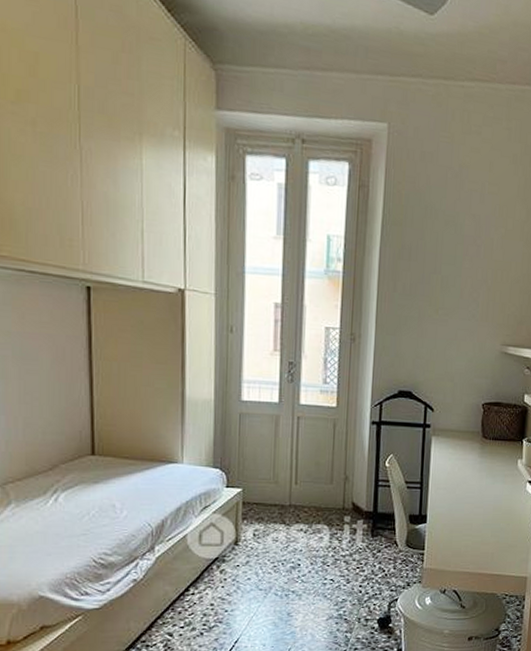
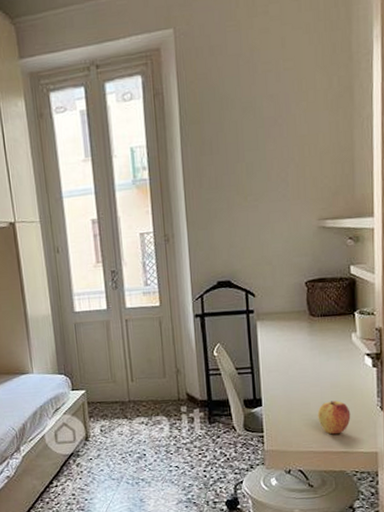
apple: none [477,523,508,557] -> present [317,400,351,435]

